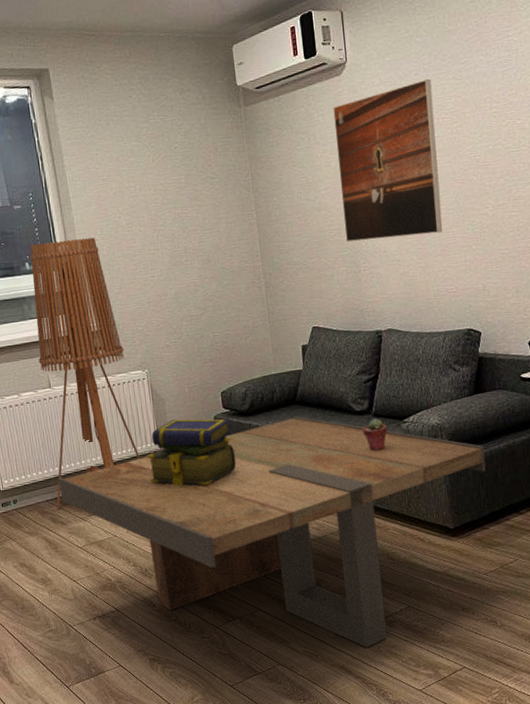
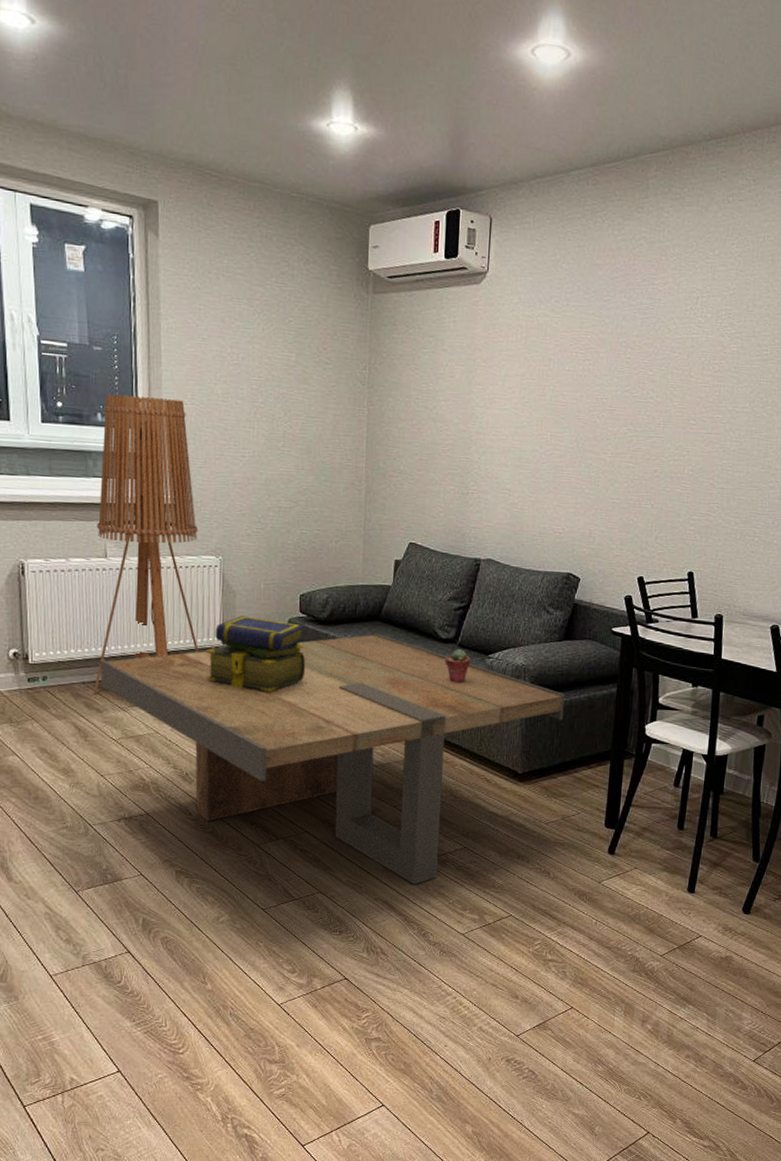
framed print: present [333,78,443,243] -> none [458,308,571,470]

